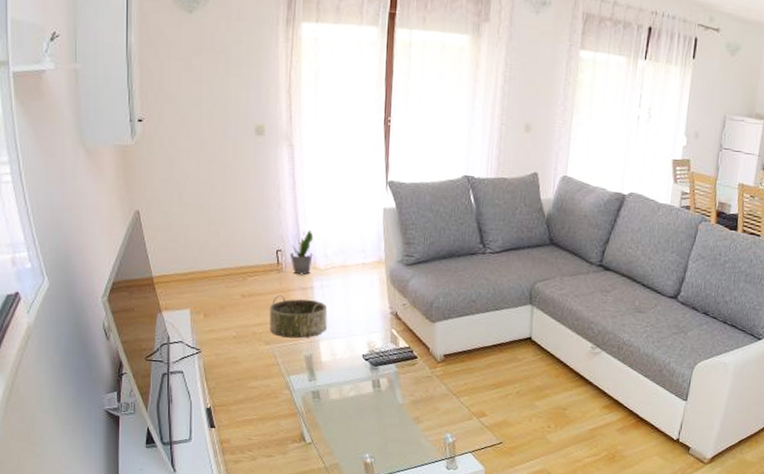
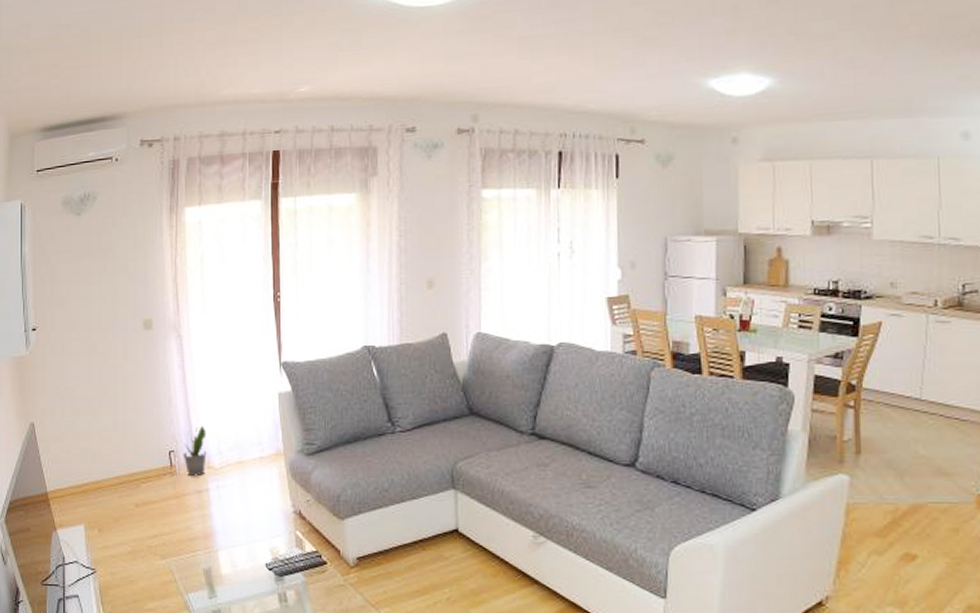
basket: present [269,295,328,339] -> none [164,501,225,550]

